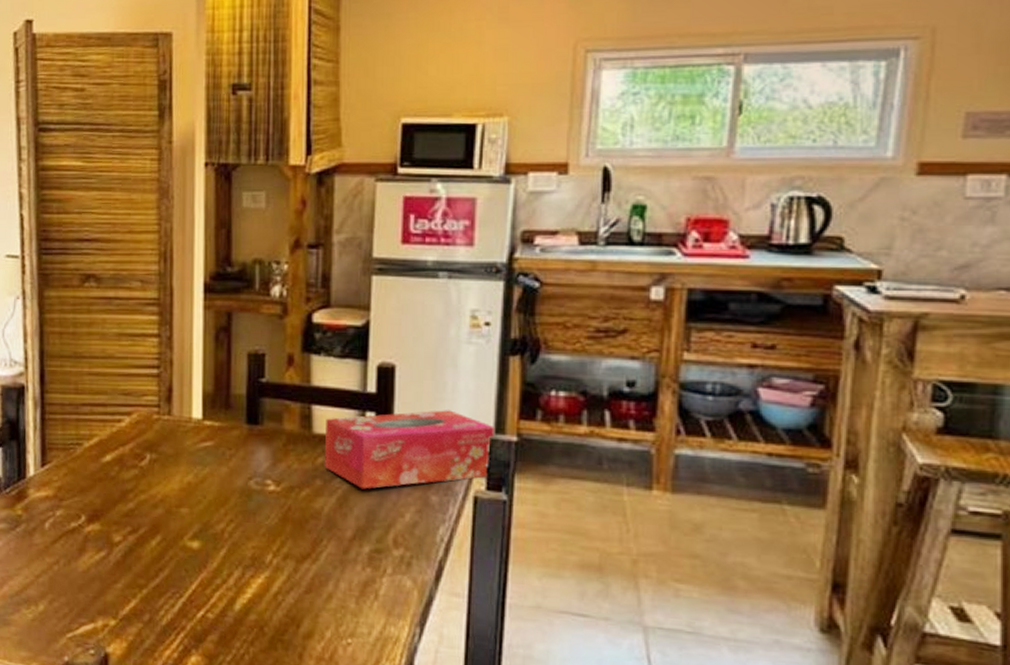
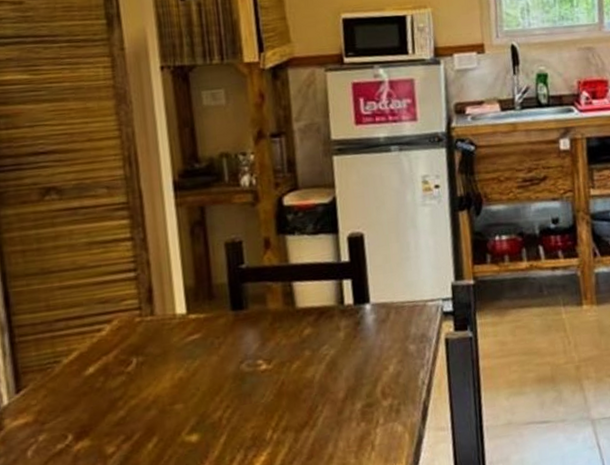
tissue box: present [324,410,494,489] -> none [307,266,455,352]

